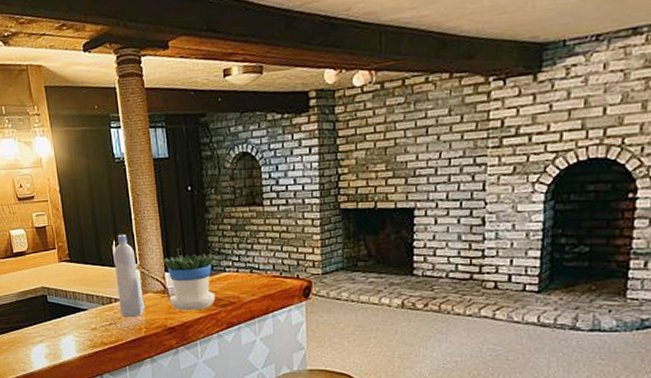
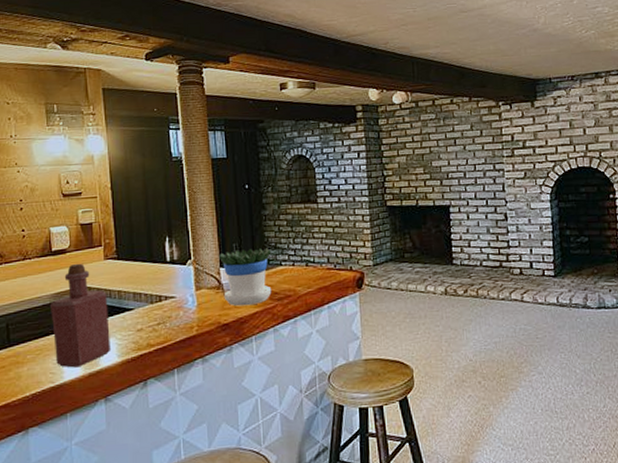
bottle: none [17,264,71,359] -> present [51,263,112,368]
bottle: present [113,235,142,318] -> none [166,231,194,316]

